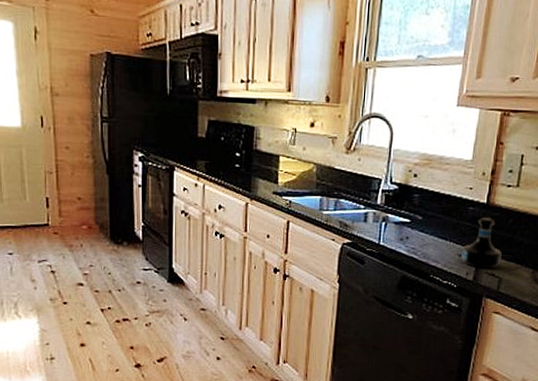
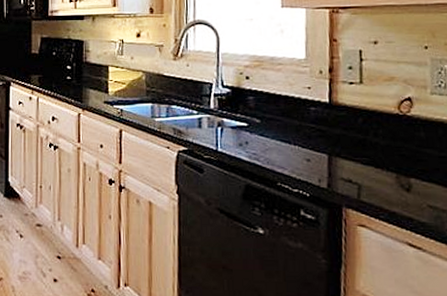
tequila bottle: present [461,218,502,269] -> none [308,118,357,175]

